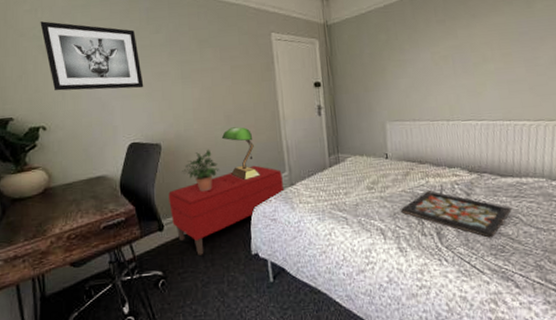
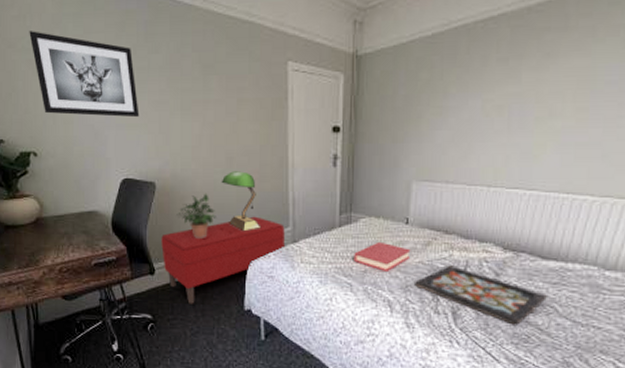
hardback book: none [345,176,394,204] -> present [354,241,411,273]

